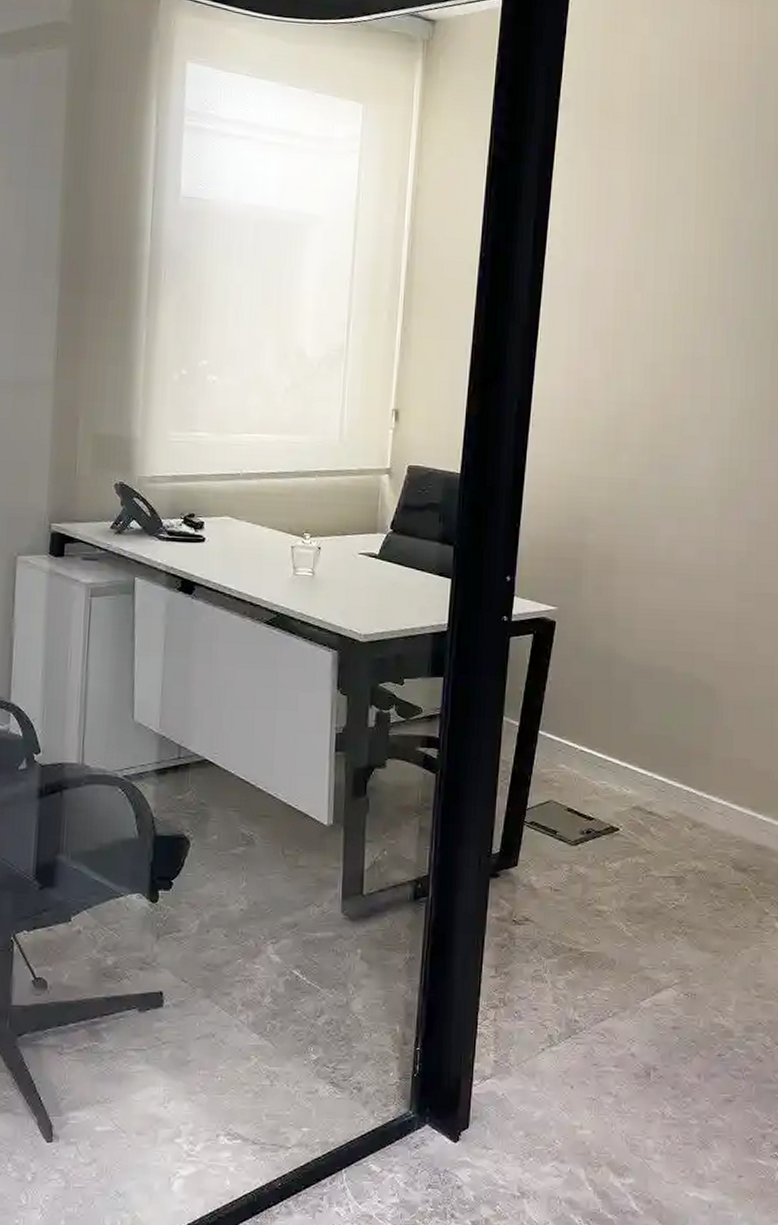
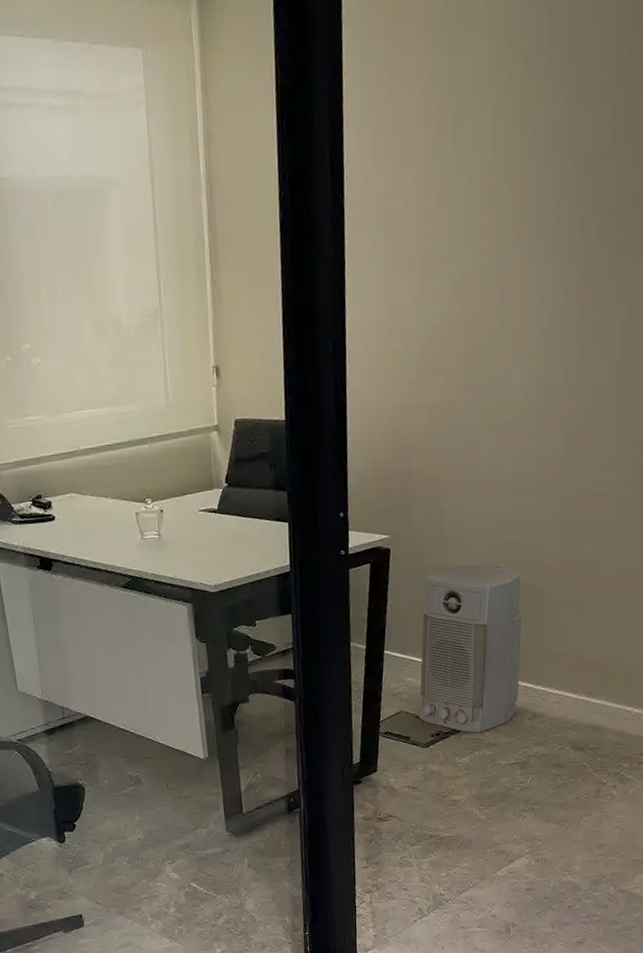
air purifier: none [568,649,690,836] -> present [417,565,522,733]

